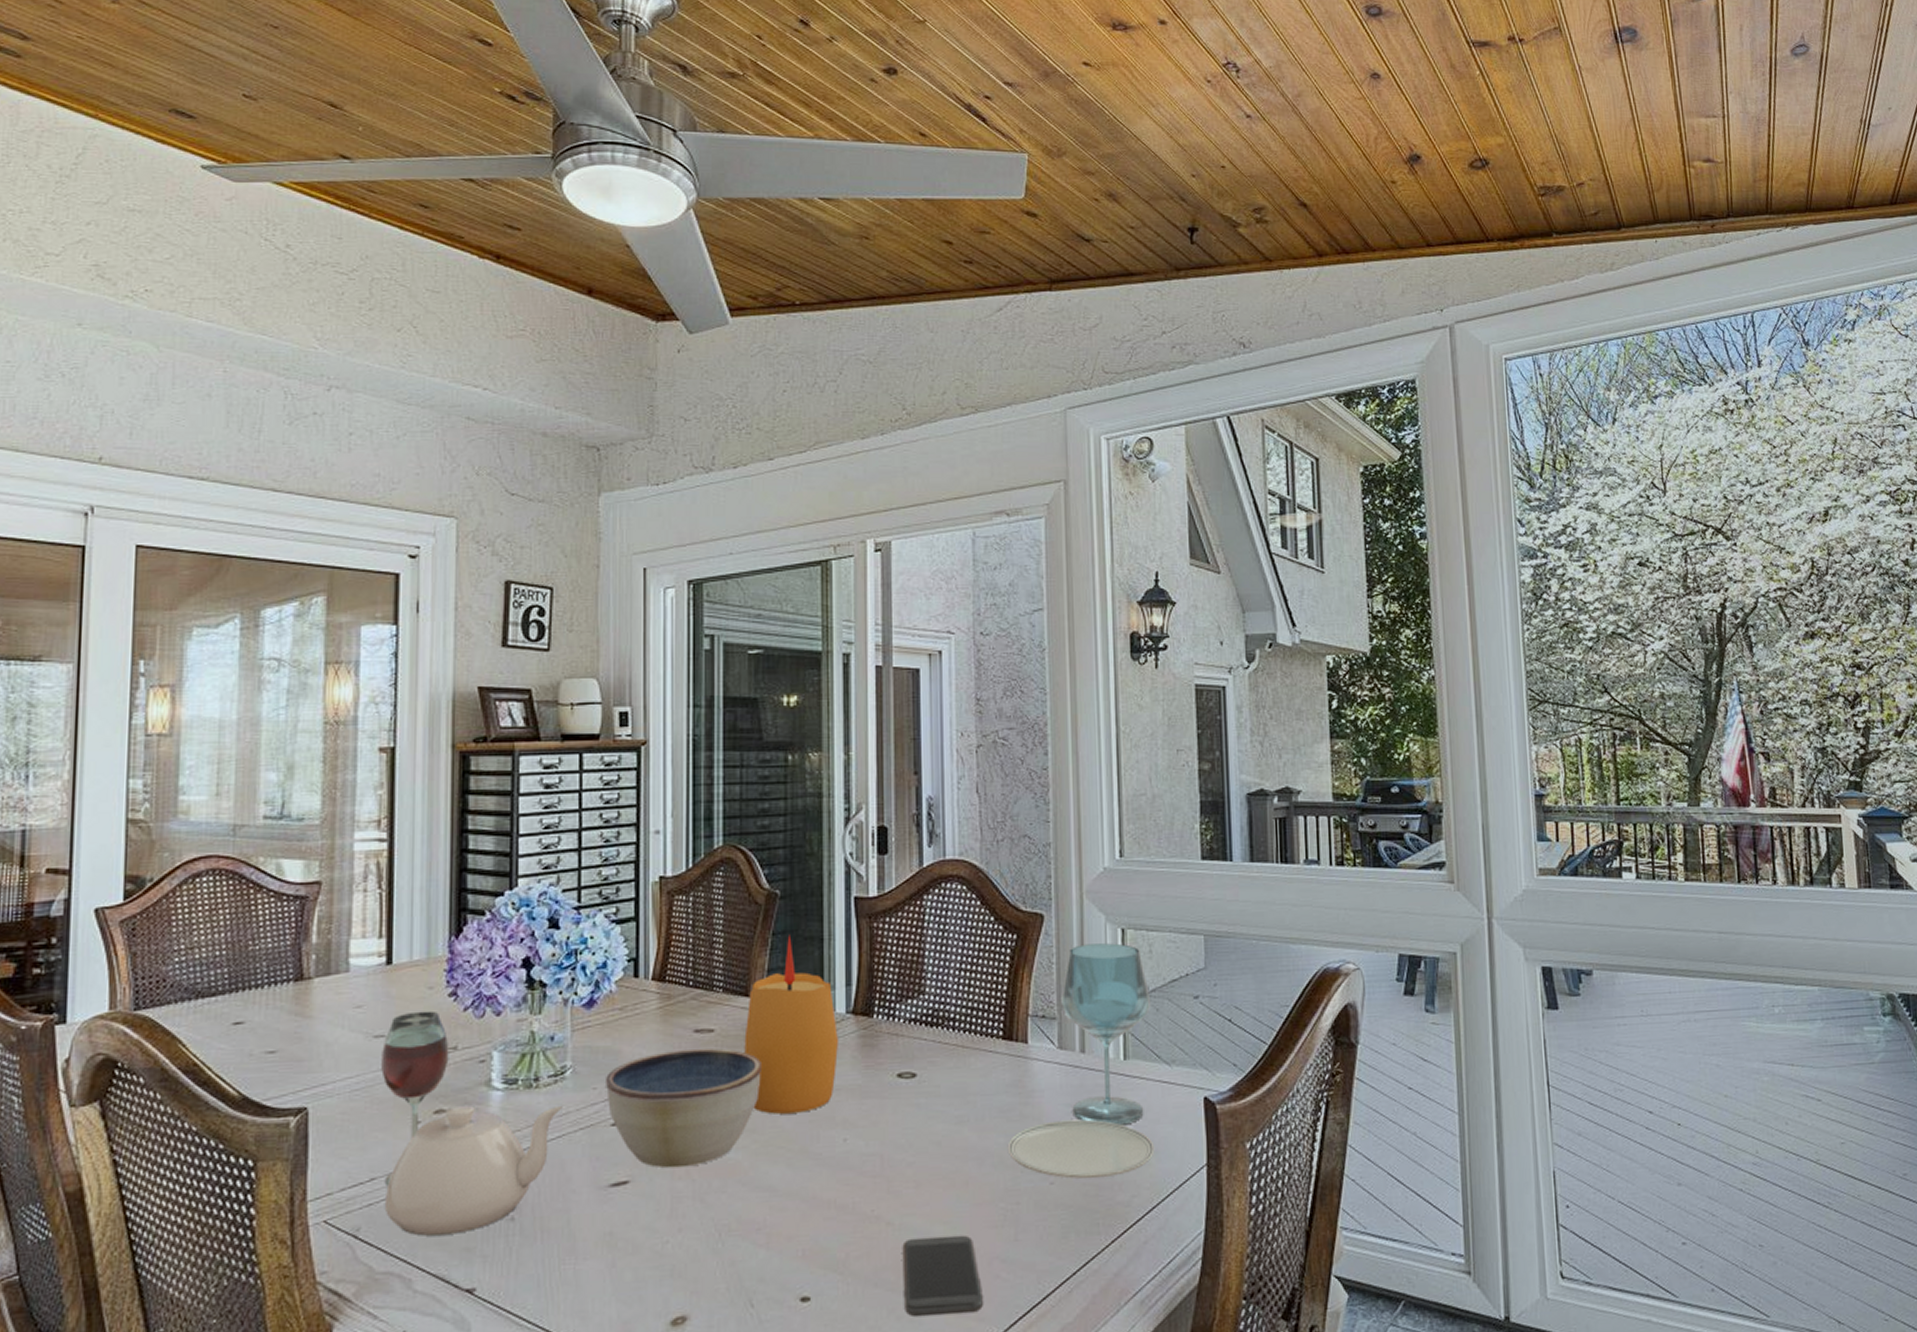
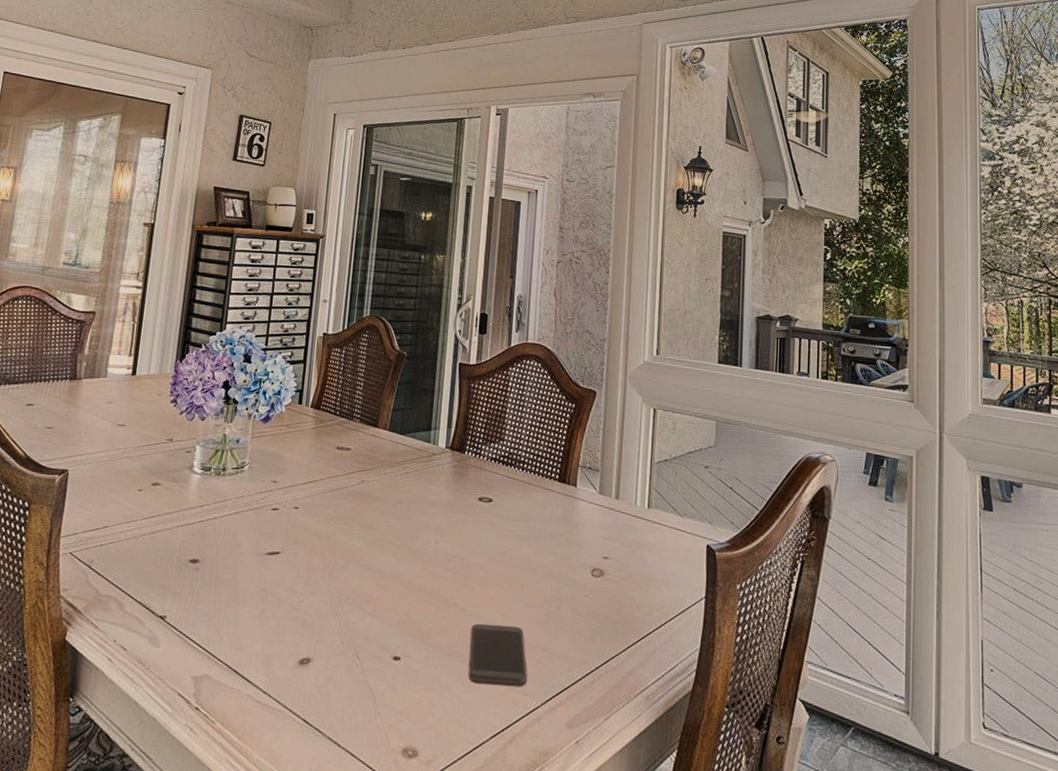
wineglass: present [381,1010,449,1187] -> none [113,410,168,534]
teapot: present [384,1104,563,1236] -> none [111,481,240,575]
bowl: present [604,1048,761,1168] -> none [270,460,382,548]
candle: present [744,935,839,1114] -> none [370,385,439,518]
plate: present [1007,1119,1155,1179] -> none [555,548,666,597]
wine glass: present [1061,943,1151,1126] -> none [604,417,672,559]

